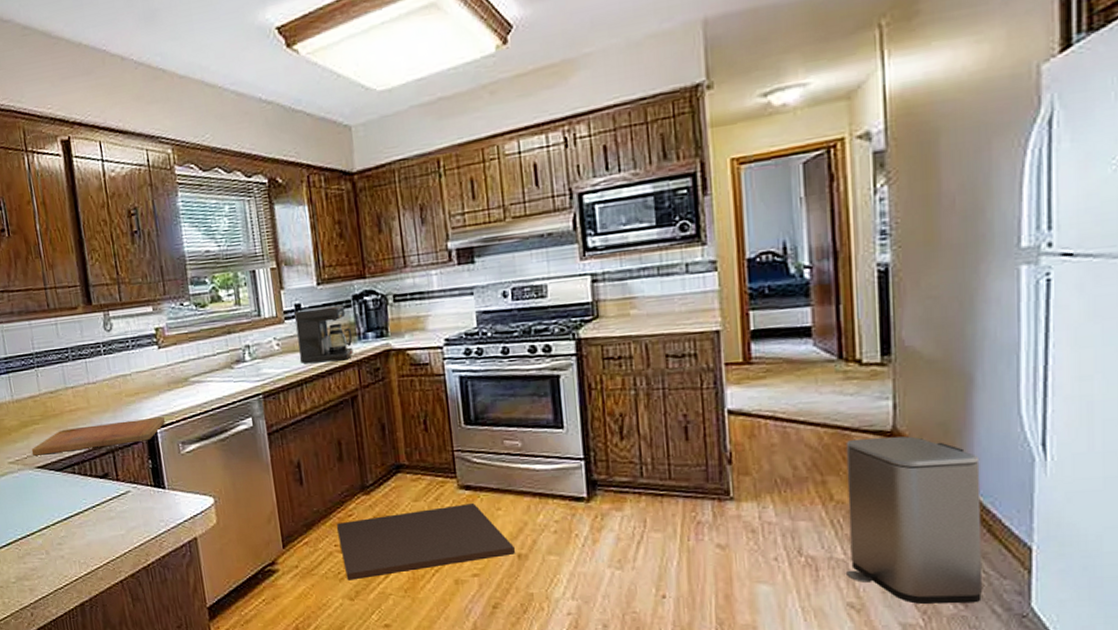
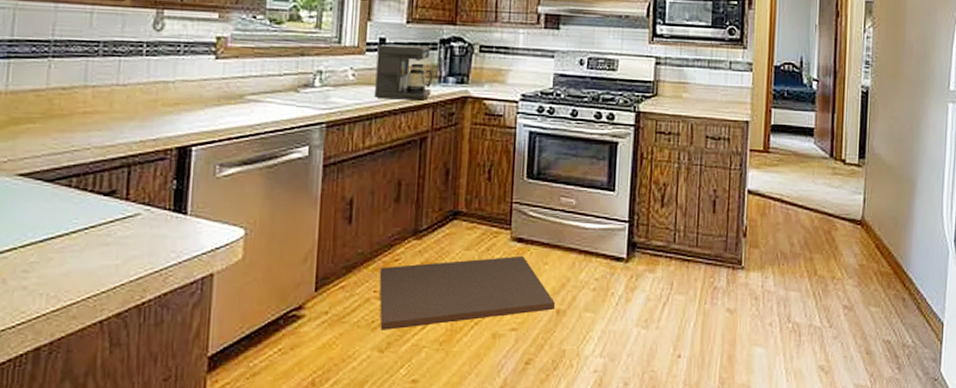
cutting board: present [31,416,165,456] -> none [16,132,205,161]
pedal bin: present [845,436,983,604] -> none [820,224,916,368]

